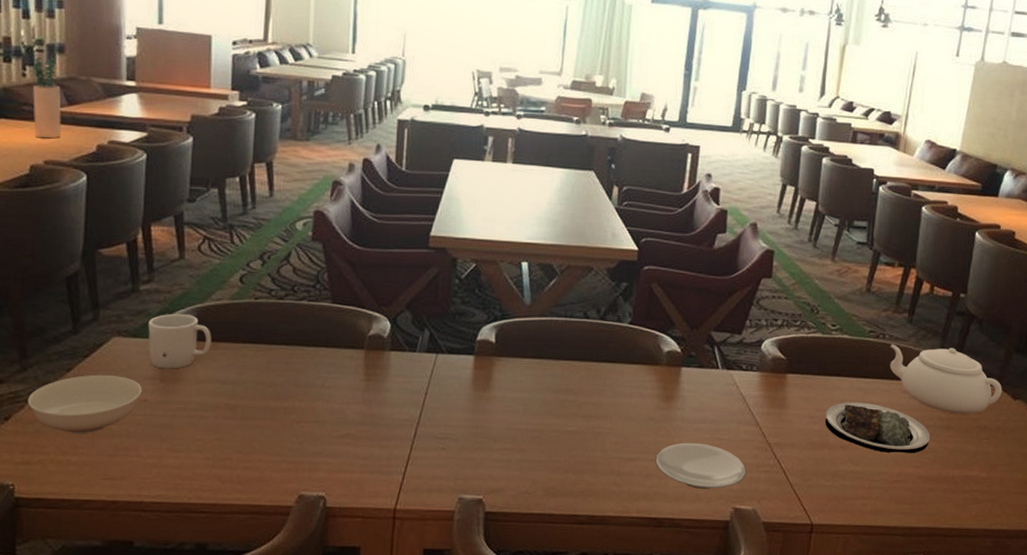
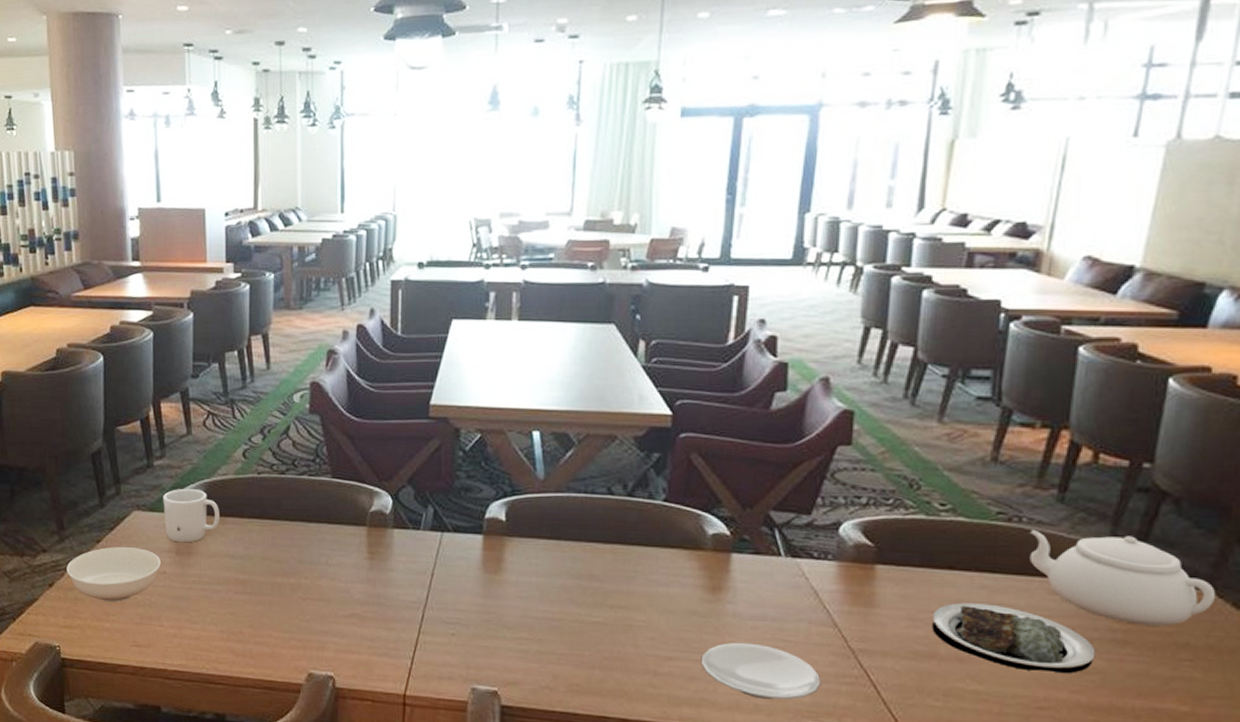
vase: present [33,52,62,139] -> none [53,239,81,323]

